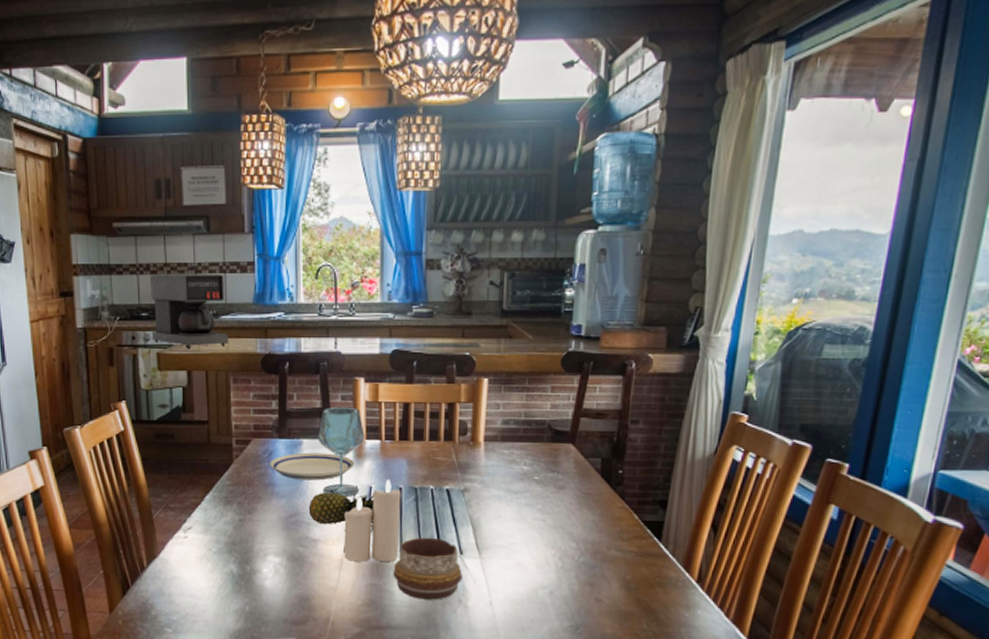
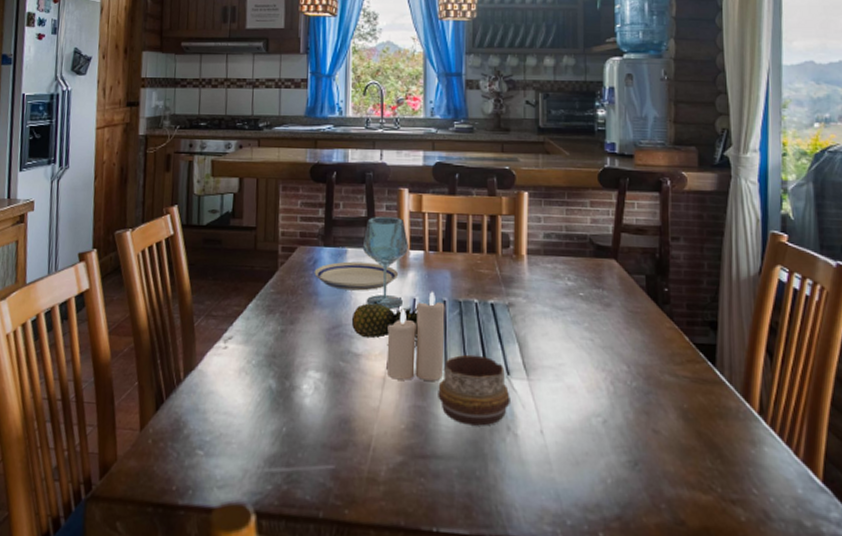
coffee maker: present [150,273,228,349] -> none [208,88,280,157]

